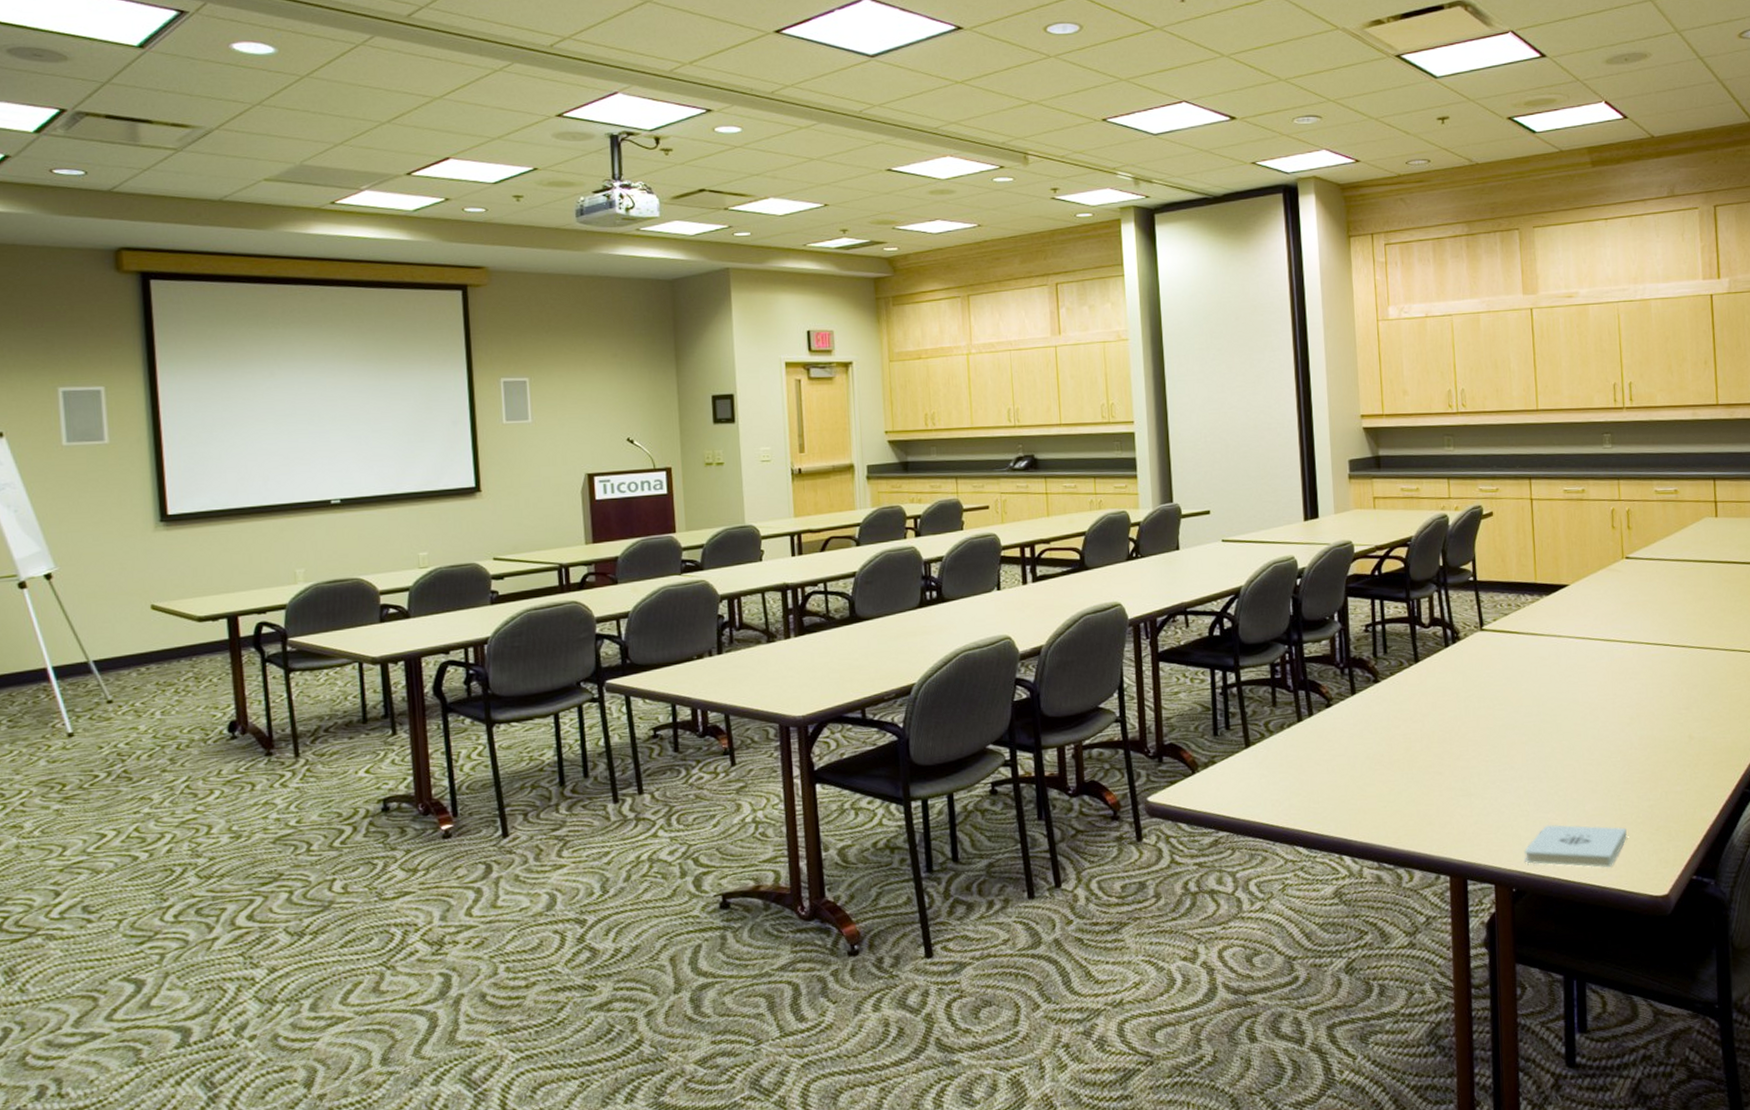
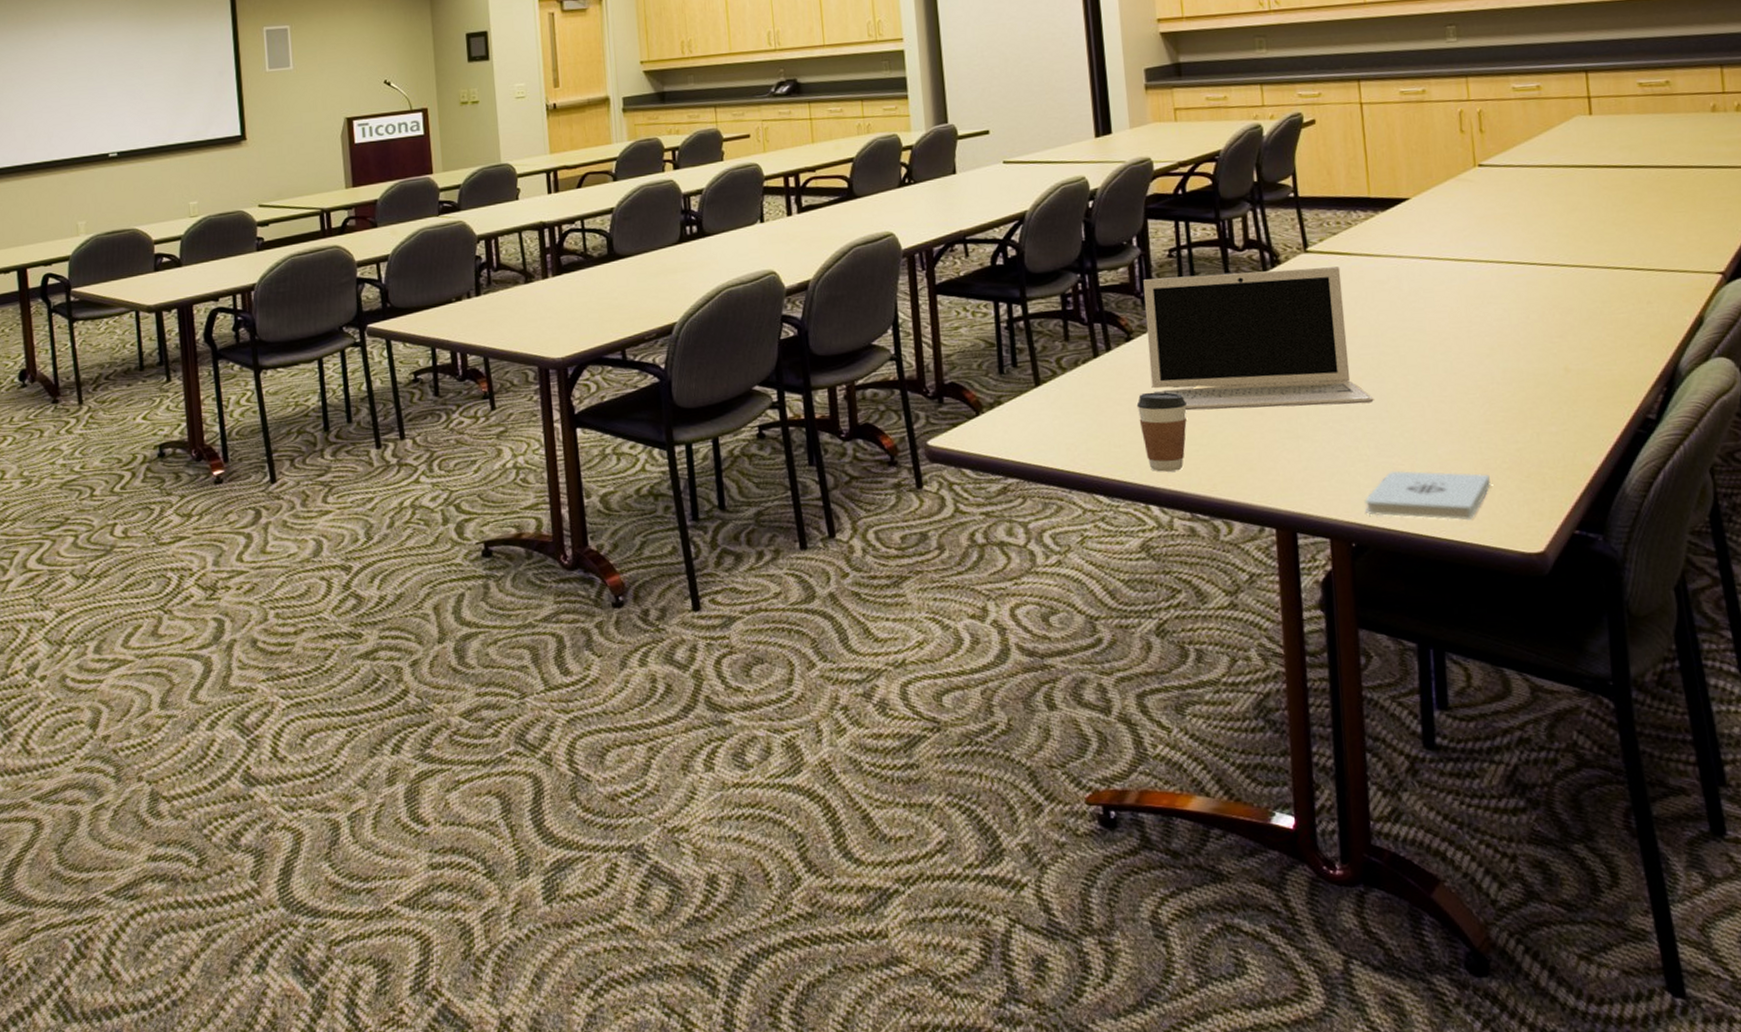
coffee cup: none [1334,754,1377,826] -> present [1136,392,1187,472]
laptop: none [1343,644,1535,771] -> present [1143,267,1374,411]

